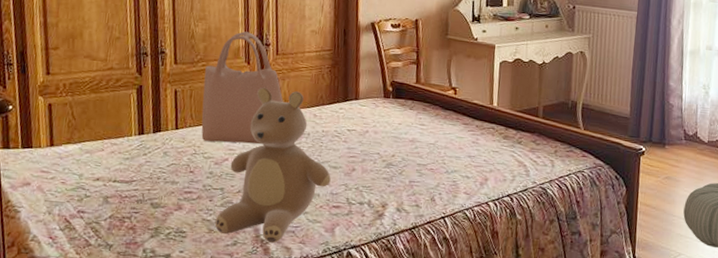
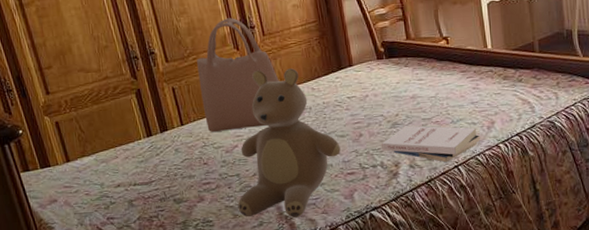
books: none [372,168,472,212] -> present [382,125,481,163]

